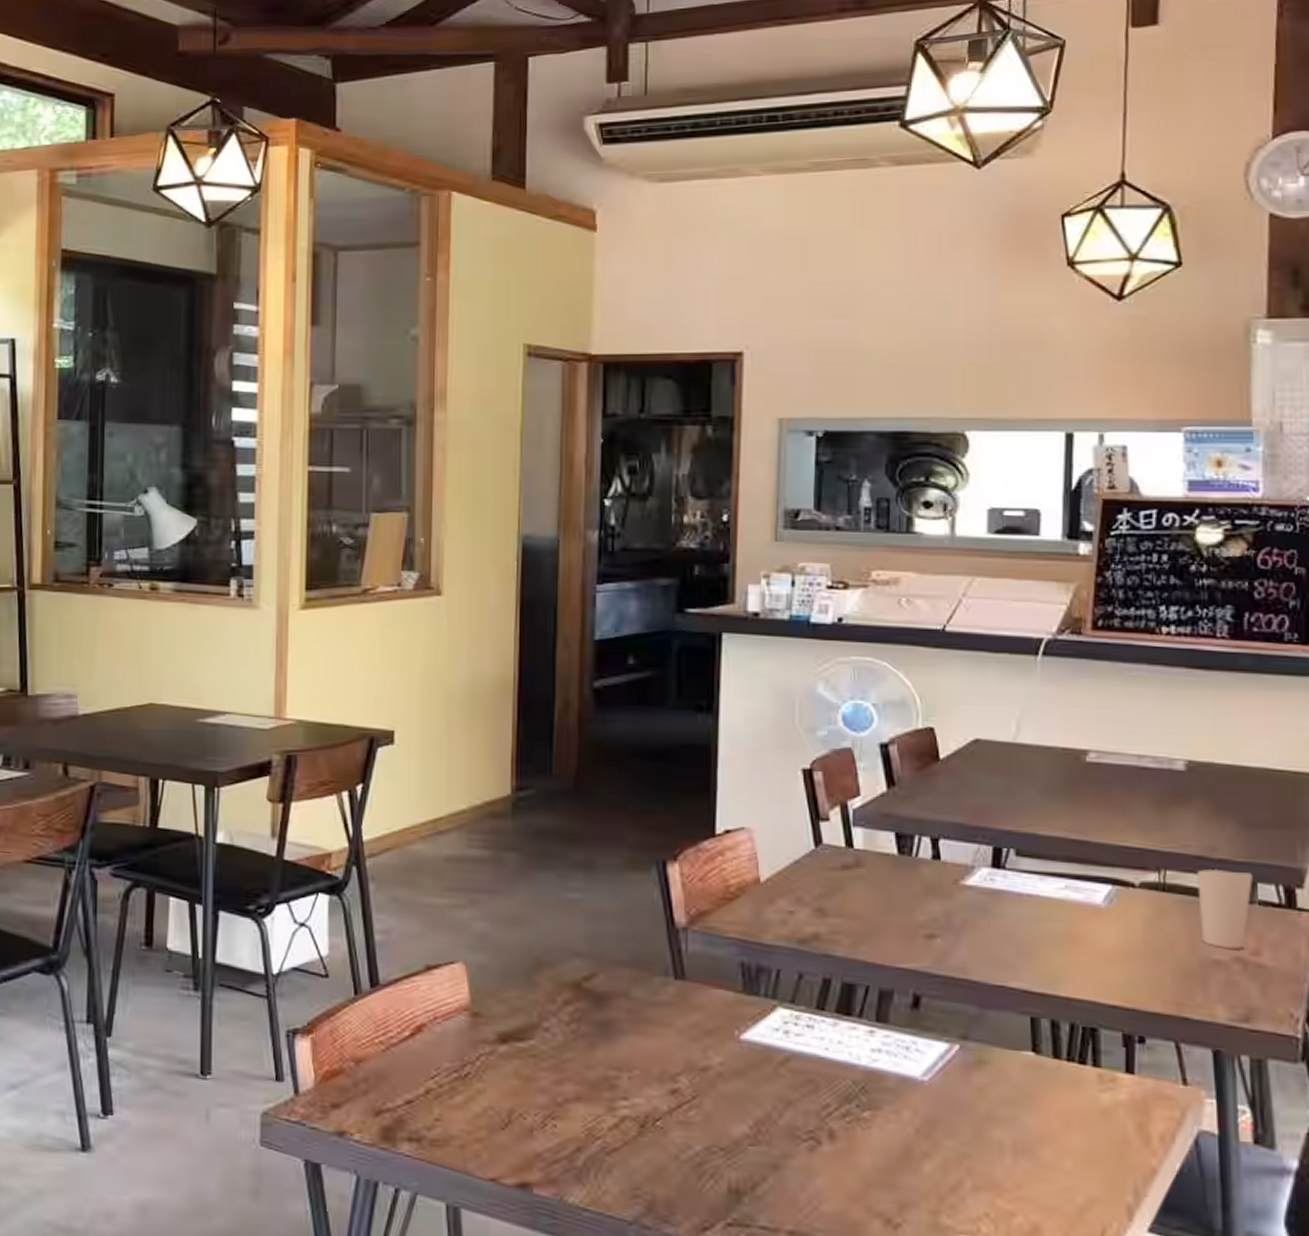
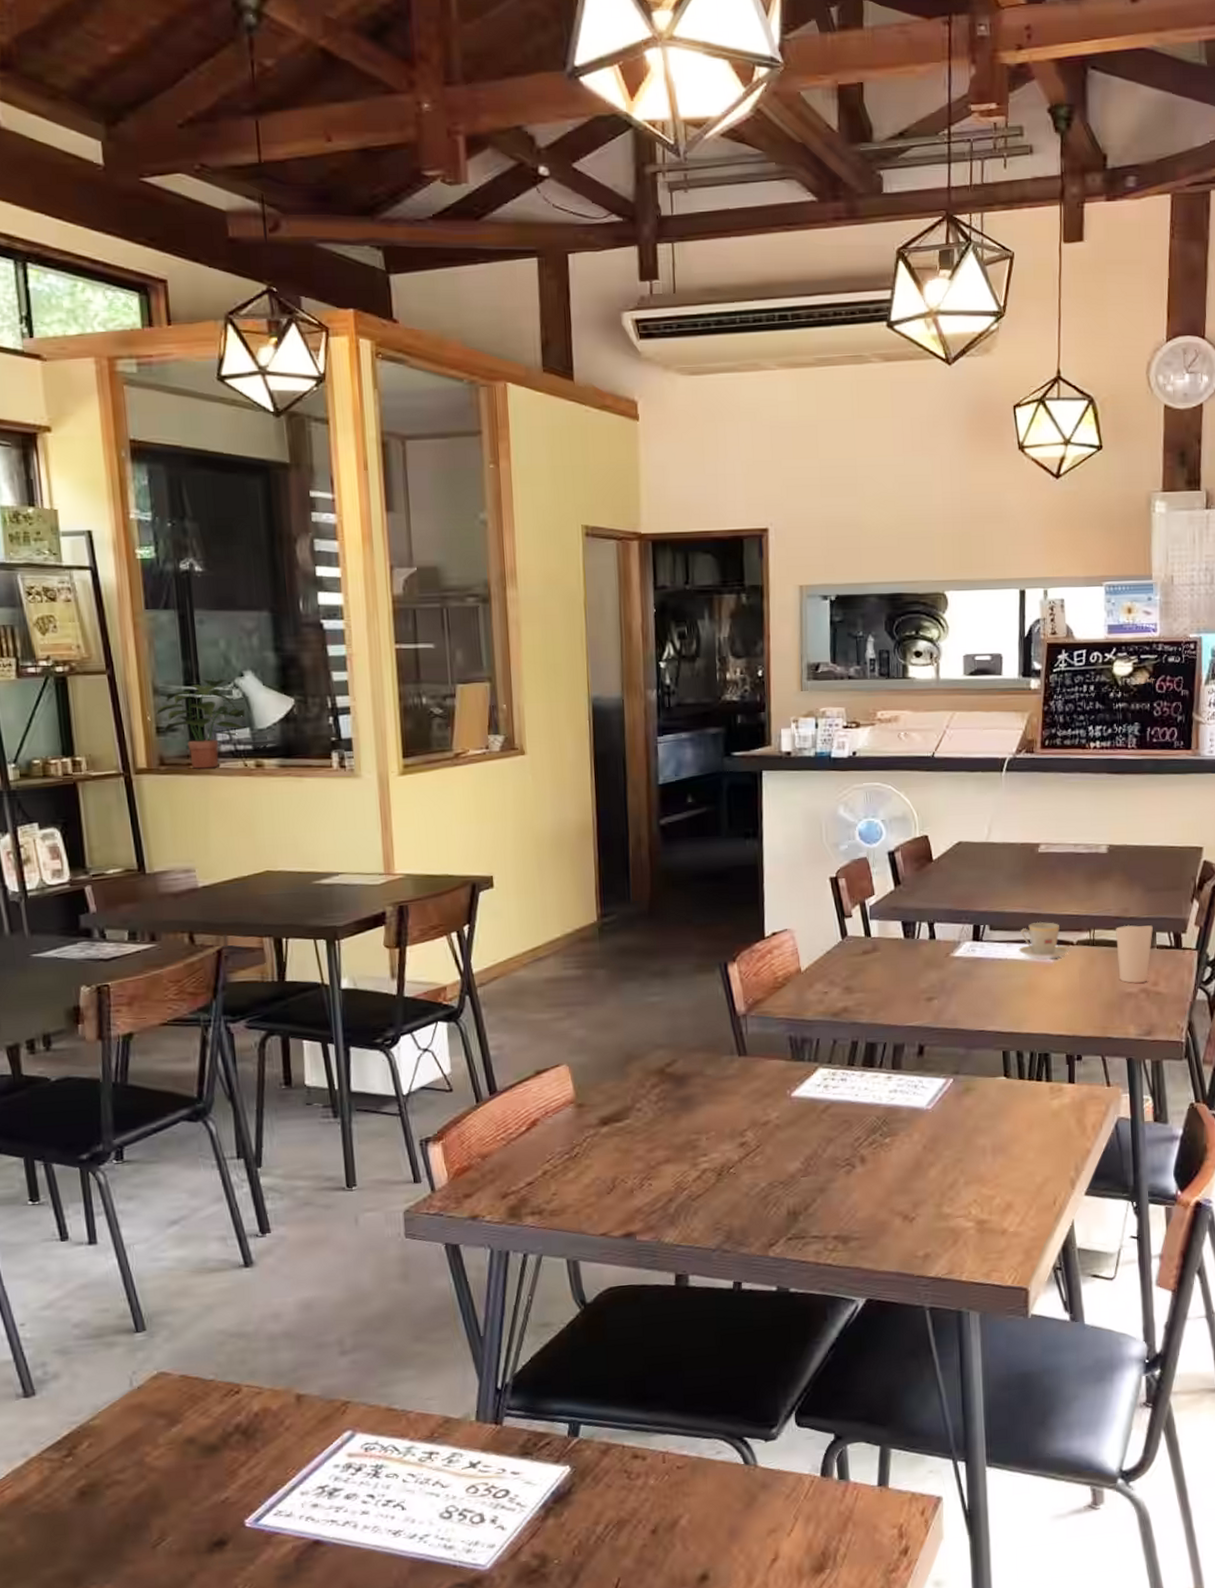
potted plant: none [57,493,145,588] -> present [156,678,245,769]
teacup: none [1055,851,1129,903] -> present [1018,921,1069,960]

